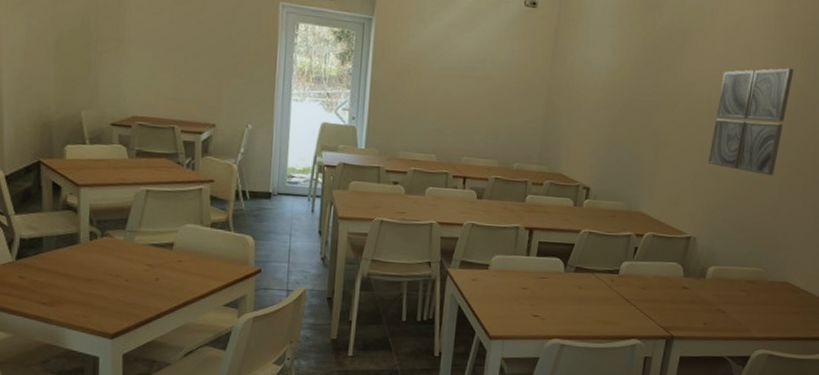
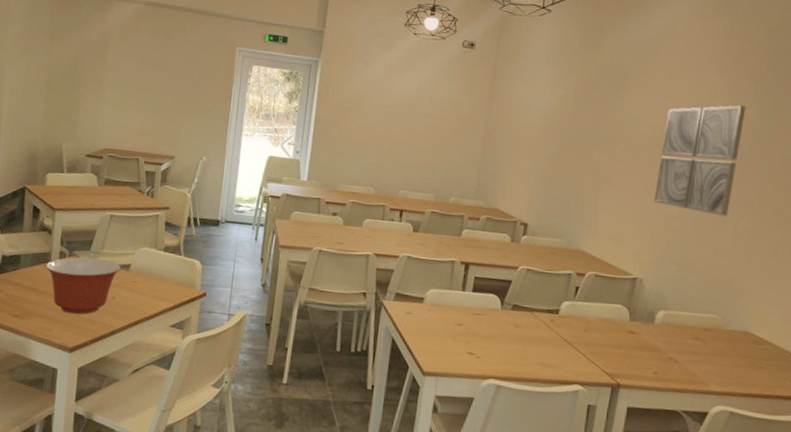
mixing bowl: none [74,236,163,298] -> present [45,257,121,315]

